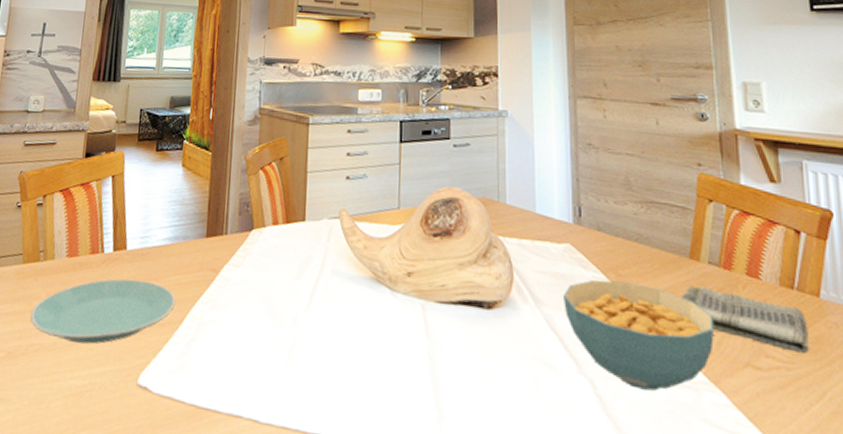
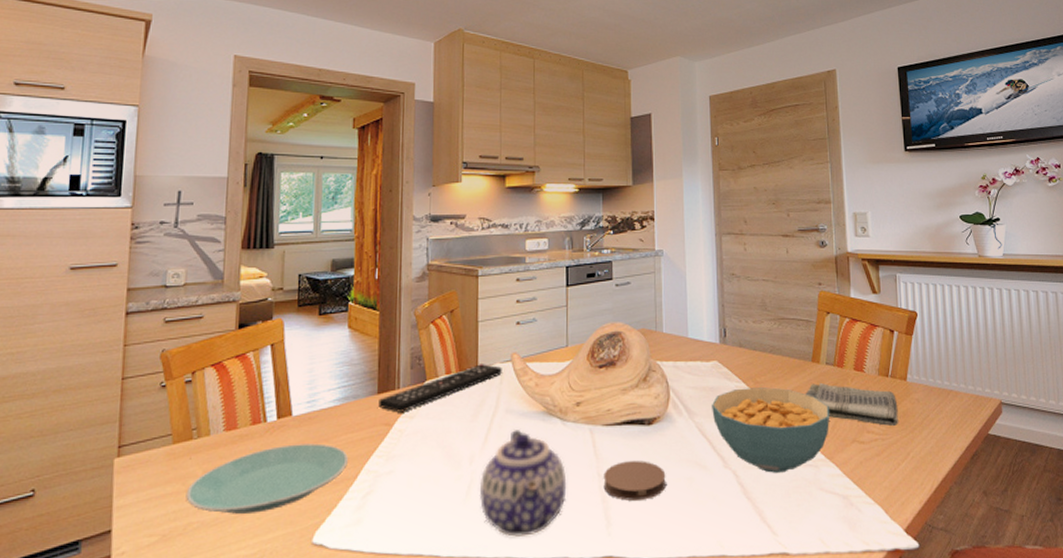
remote control: none [206,217,330,260] -> present [378,364,502,413]
teapot: none [301,294,395,416] -> present [479,430,567,537]
coaster: none [435,347,508,397] -> present [603,461,666,501]

